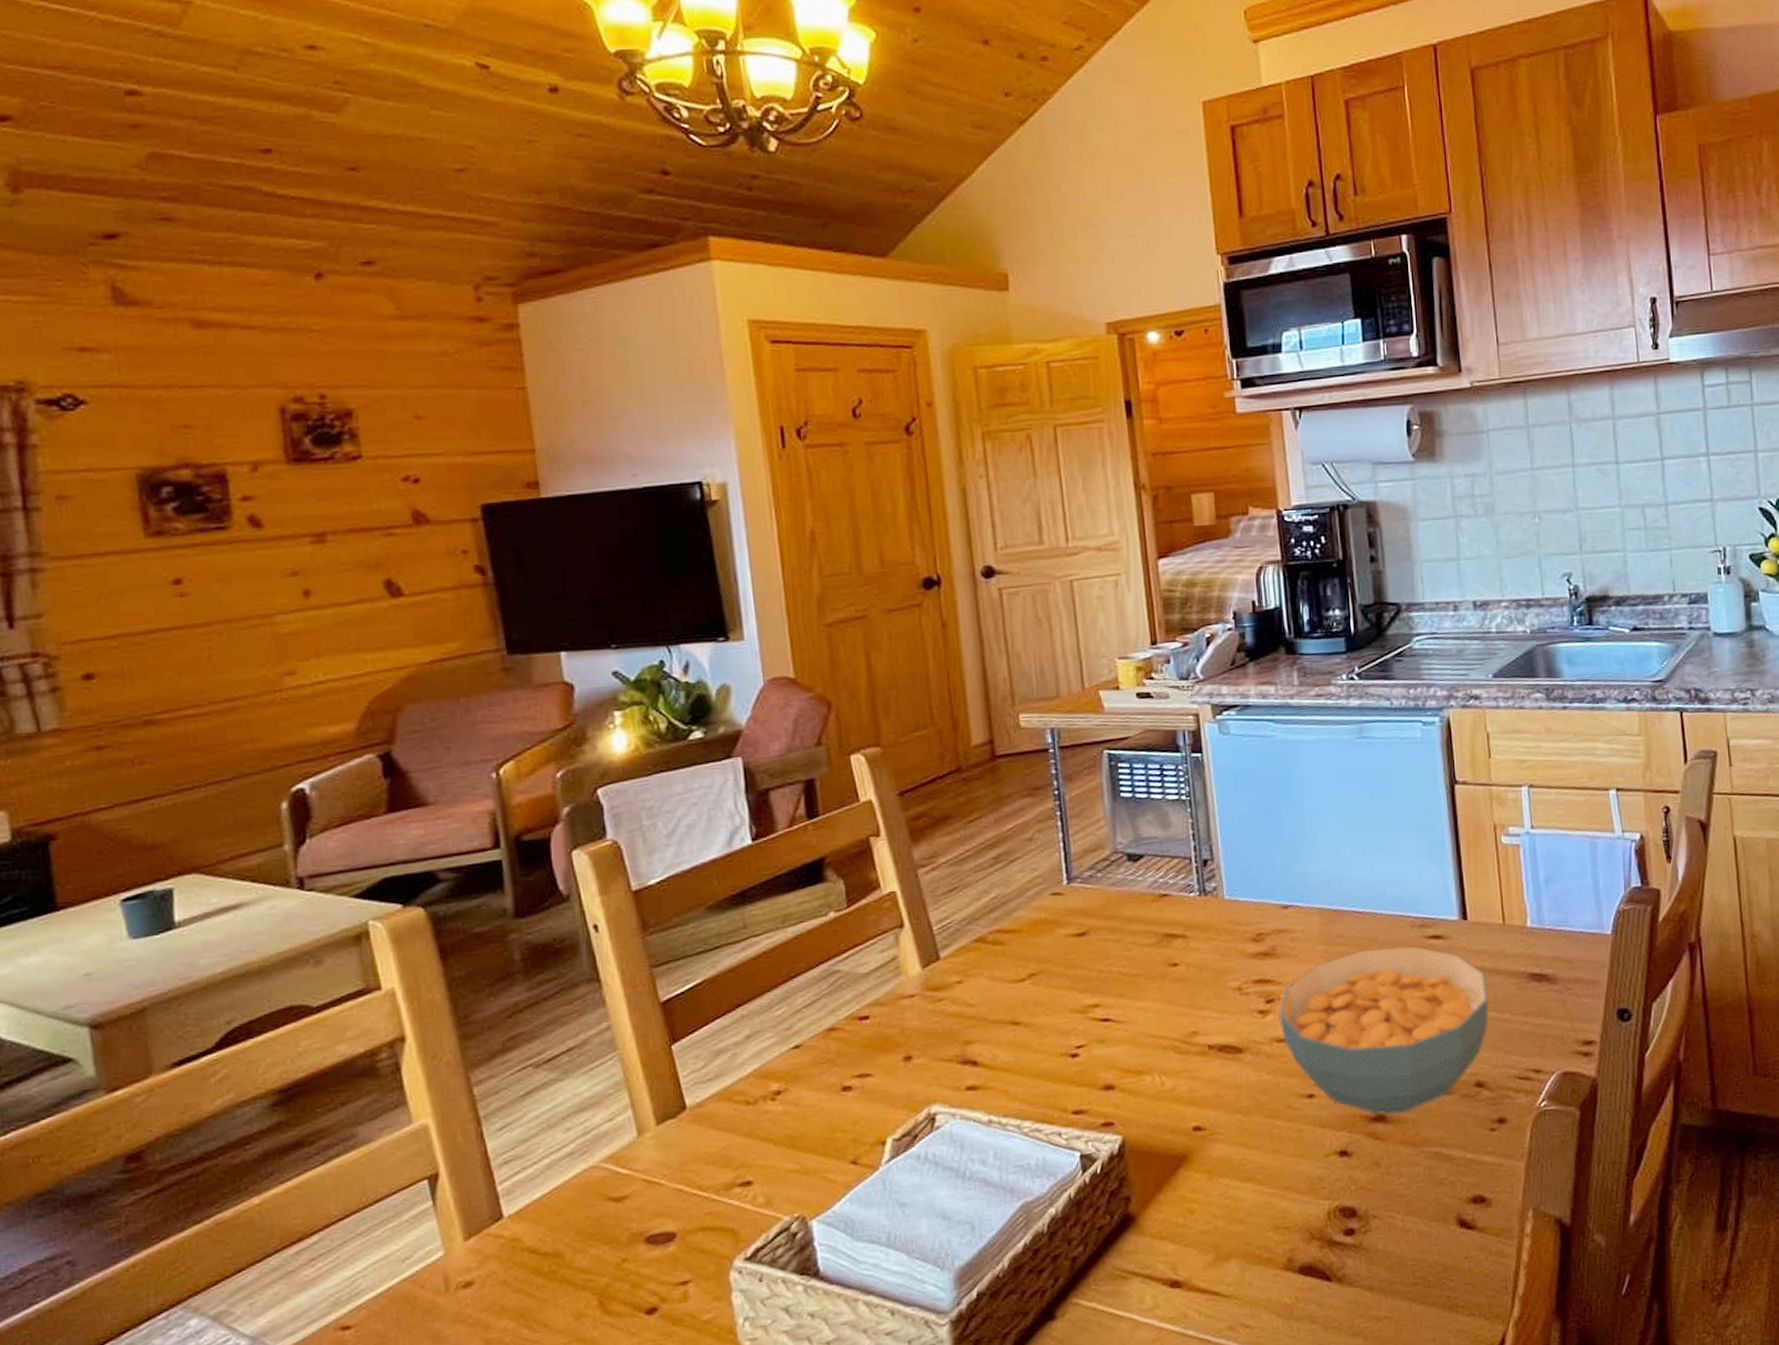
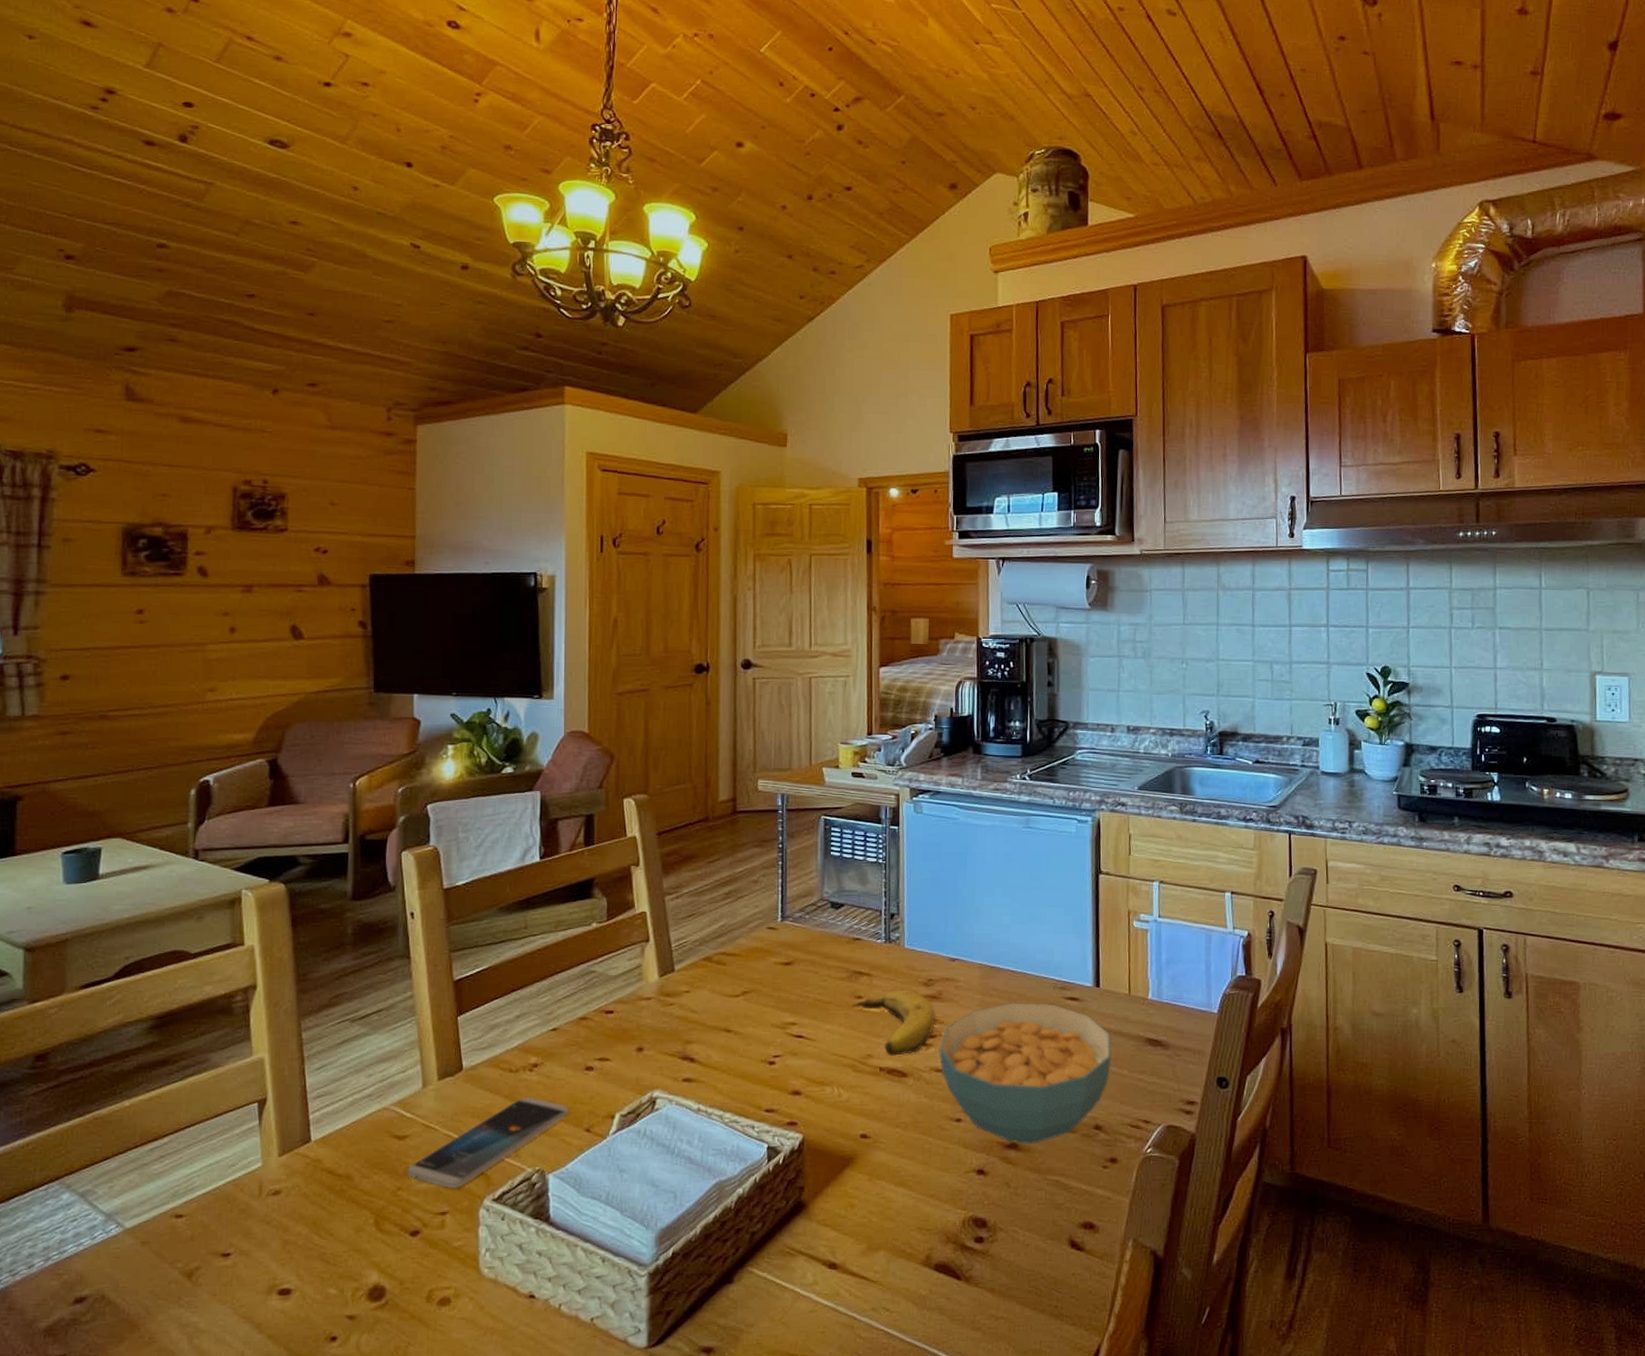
smartphone: none [631,1132,829,1252] -> present [407,1098,570,1189]
banana: none [1166,949,1272,1031] -> present [852,990,936,1057]

